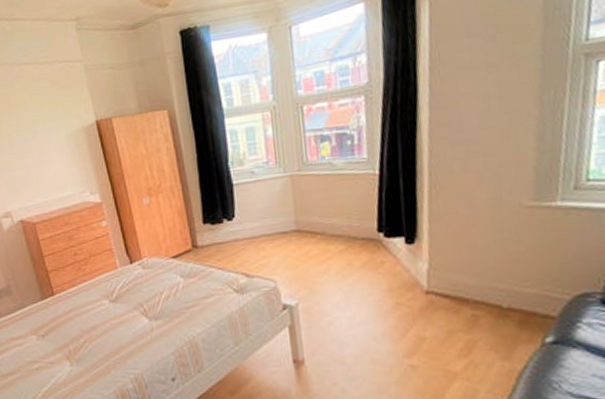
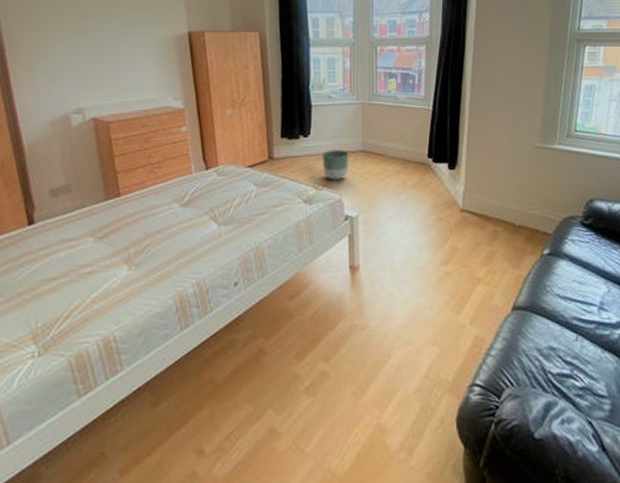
planter: none [249,231,283,267] -> present [322,150,349,180]

